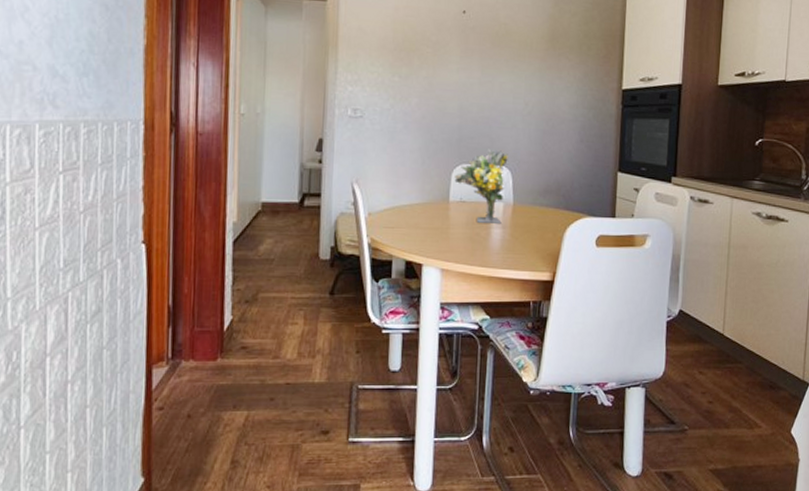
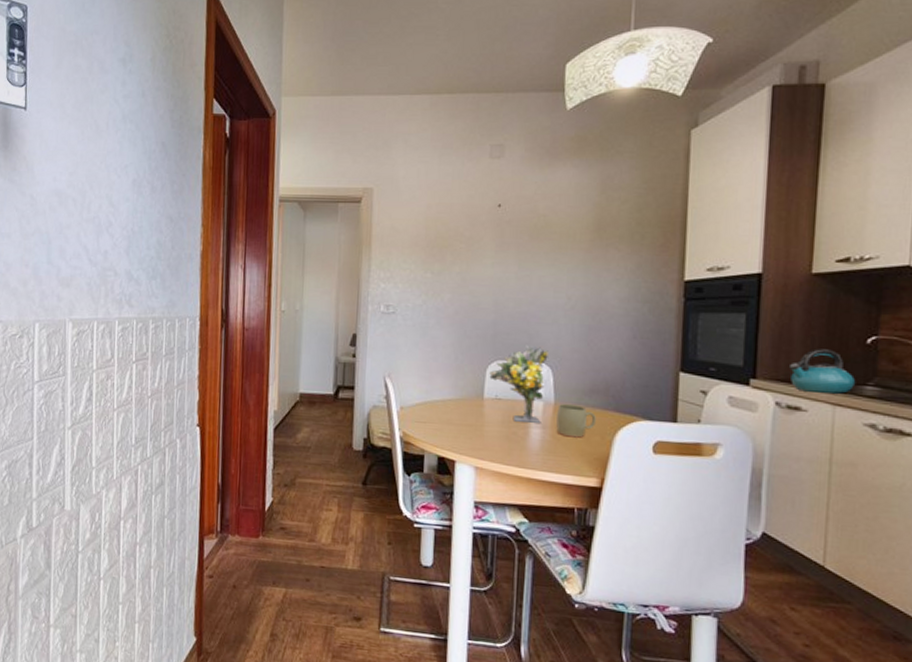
mug: none [515,204,549,236] -> present [556,404,596,438]
kettle: none [700,150,748,189] -> present [788,348,856,394]

